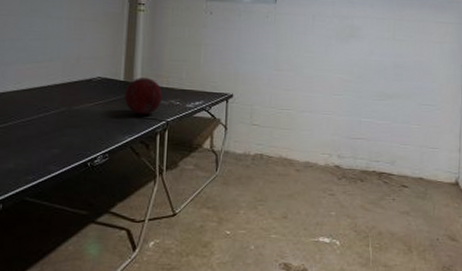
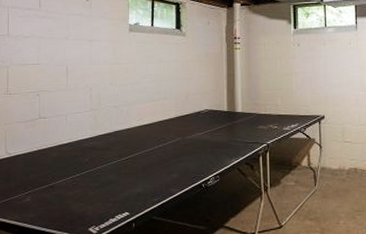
ball: present [124,77,163,115] -> none [228,106,262,140]

